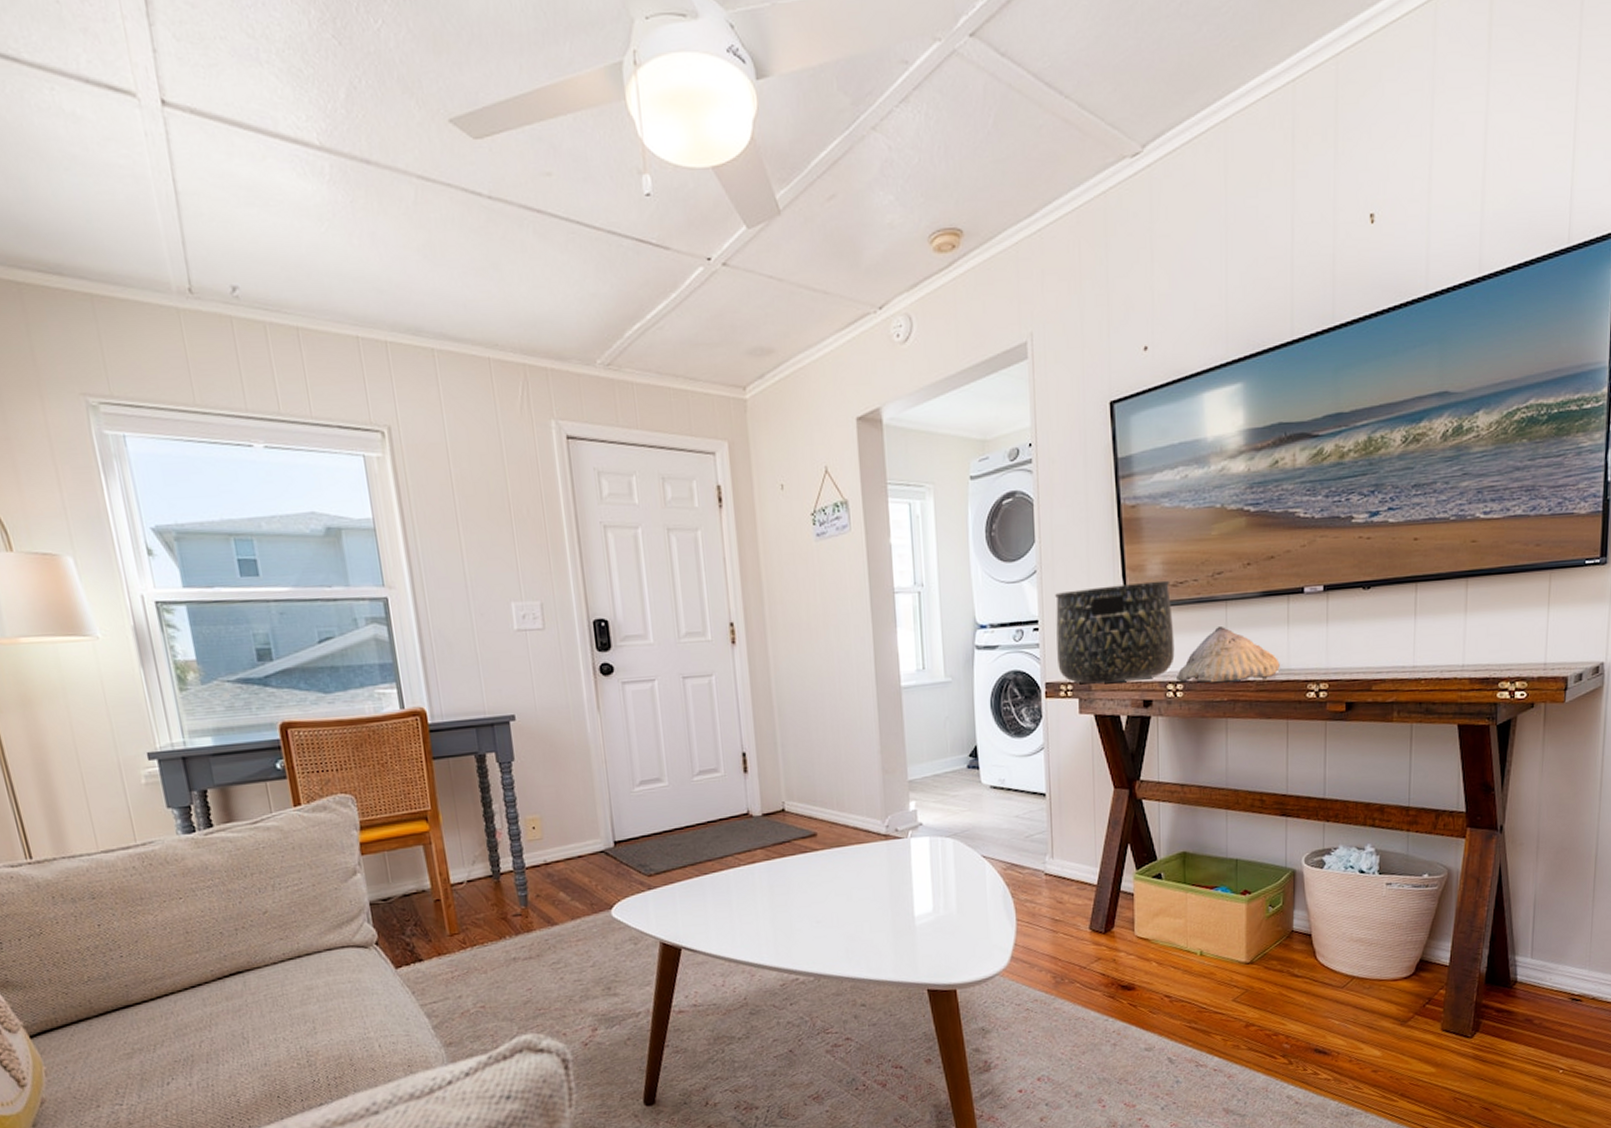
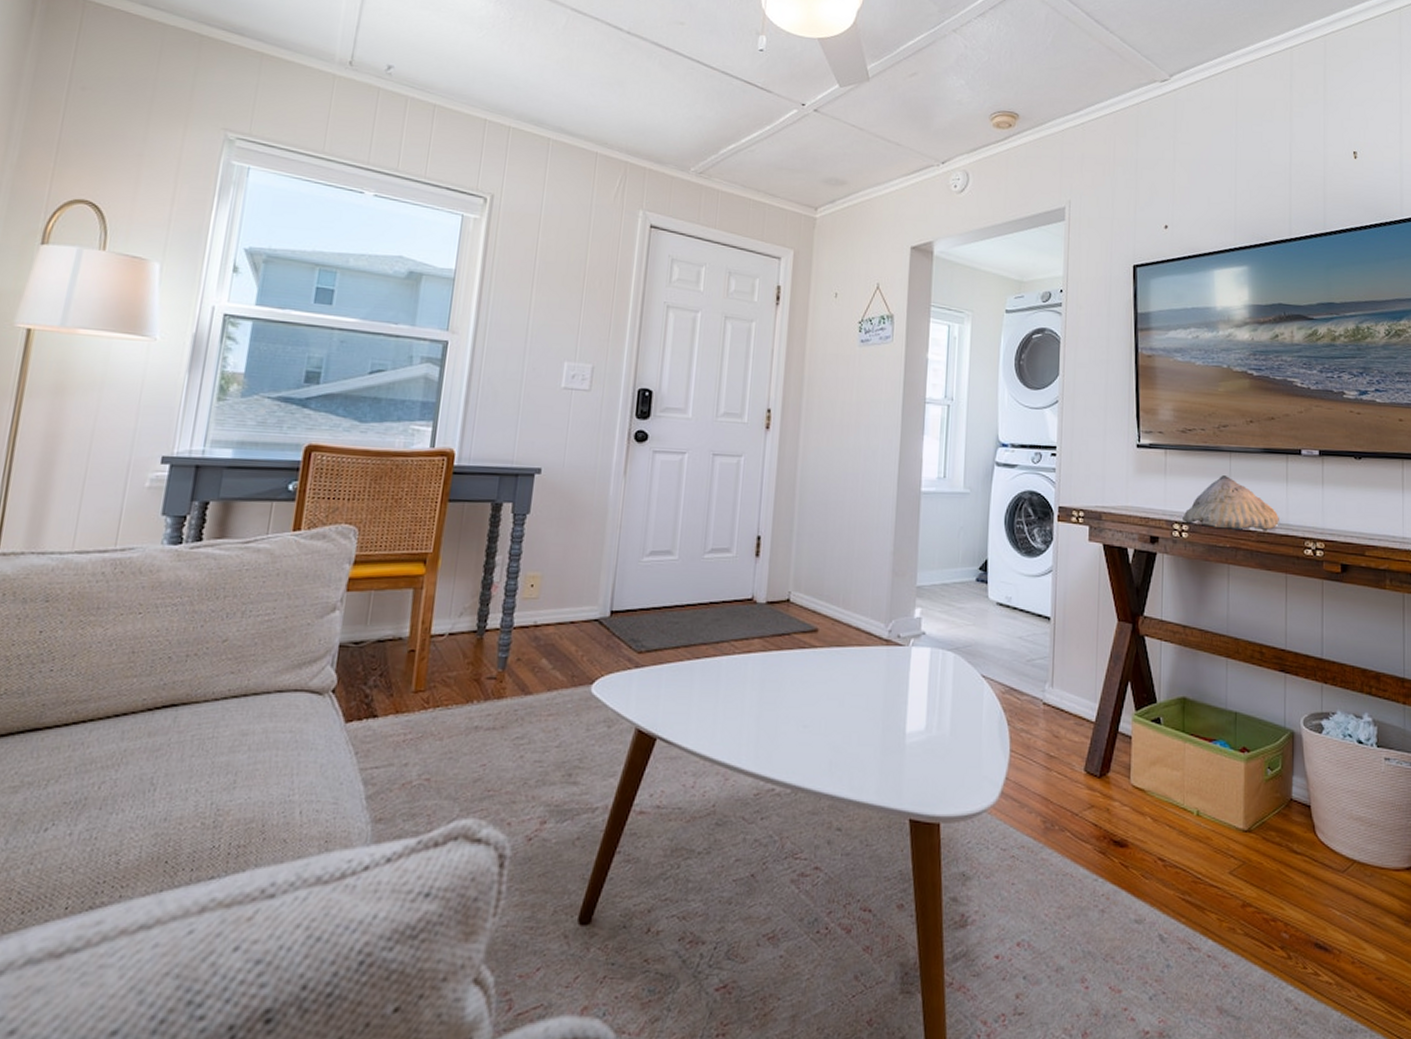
basket: present [1055,580,1175,684] -> none [1071,423,1182,516]

